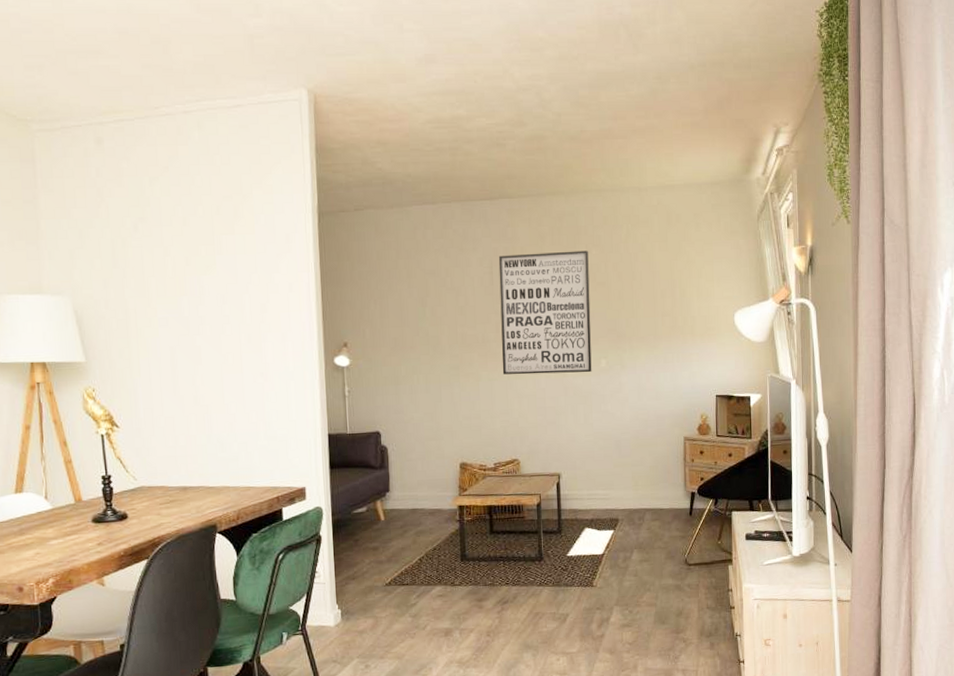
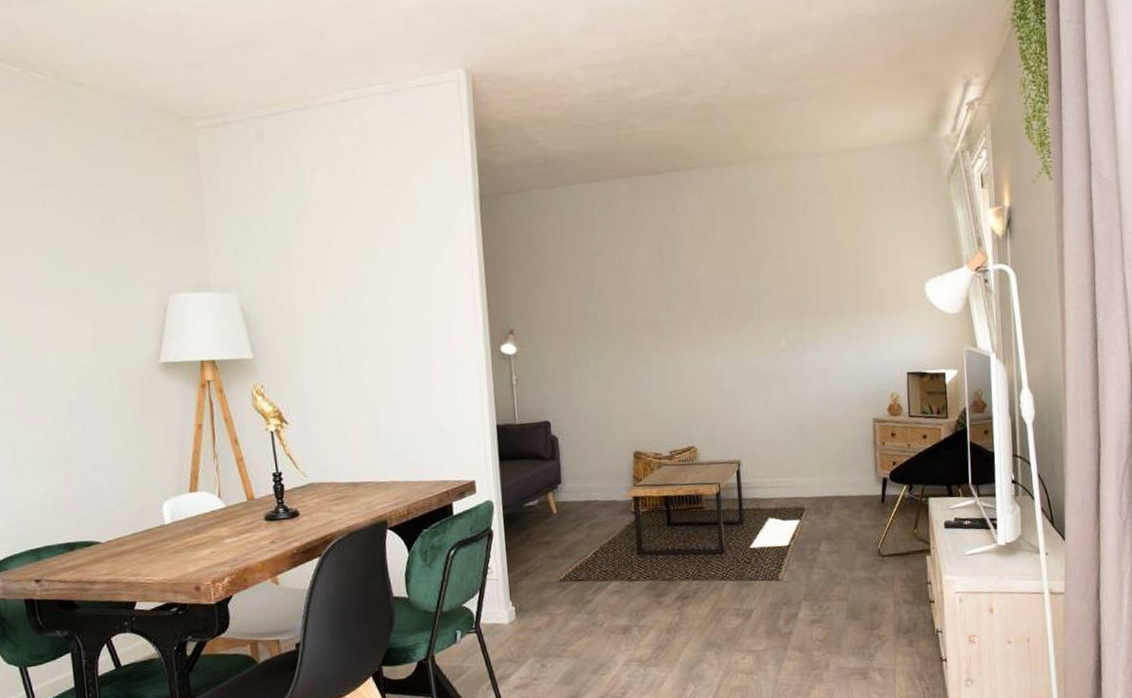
wall art: present [498,250,592,375] -> none [667,222,771,358]

